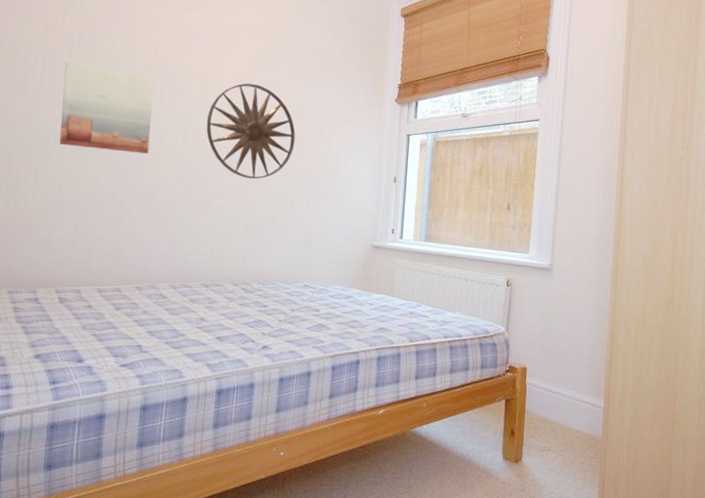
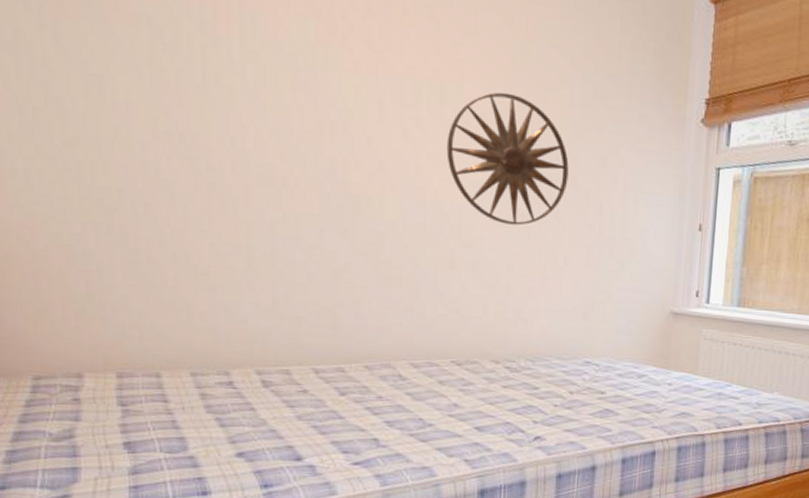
wall art: present [60,60,154,154] -> none [236,52,368,189]

